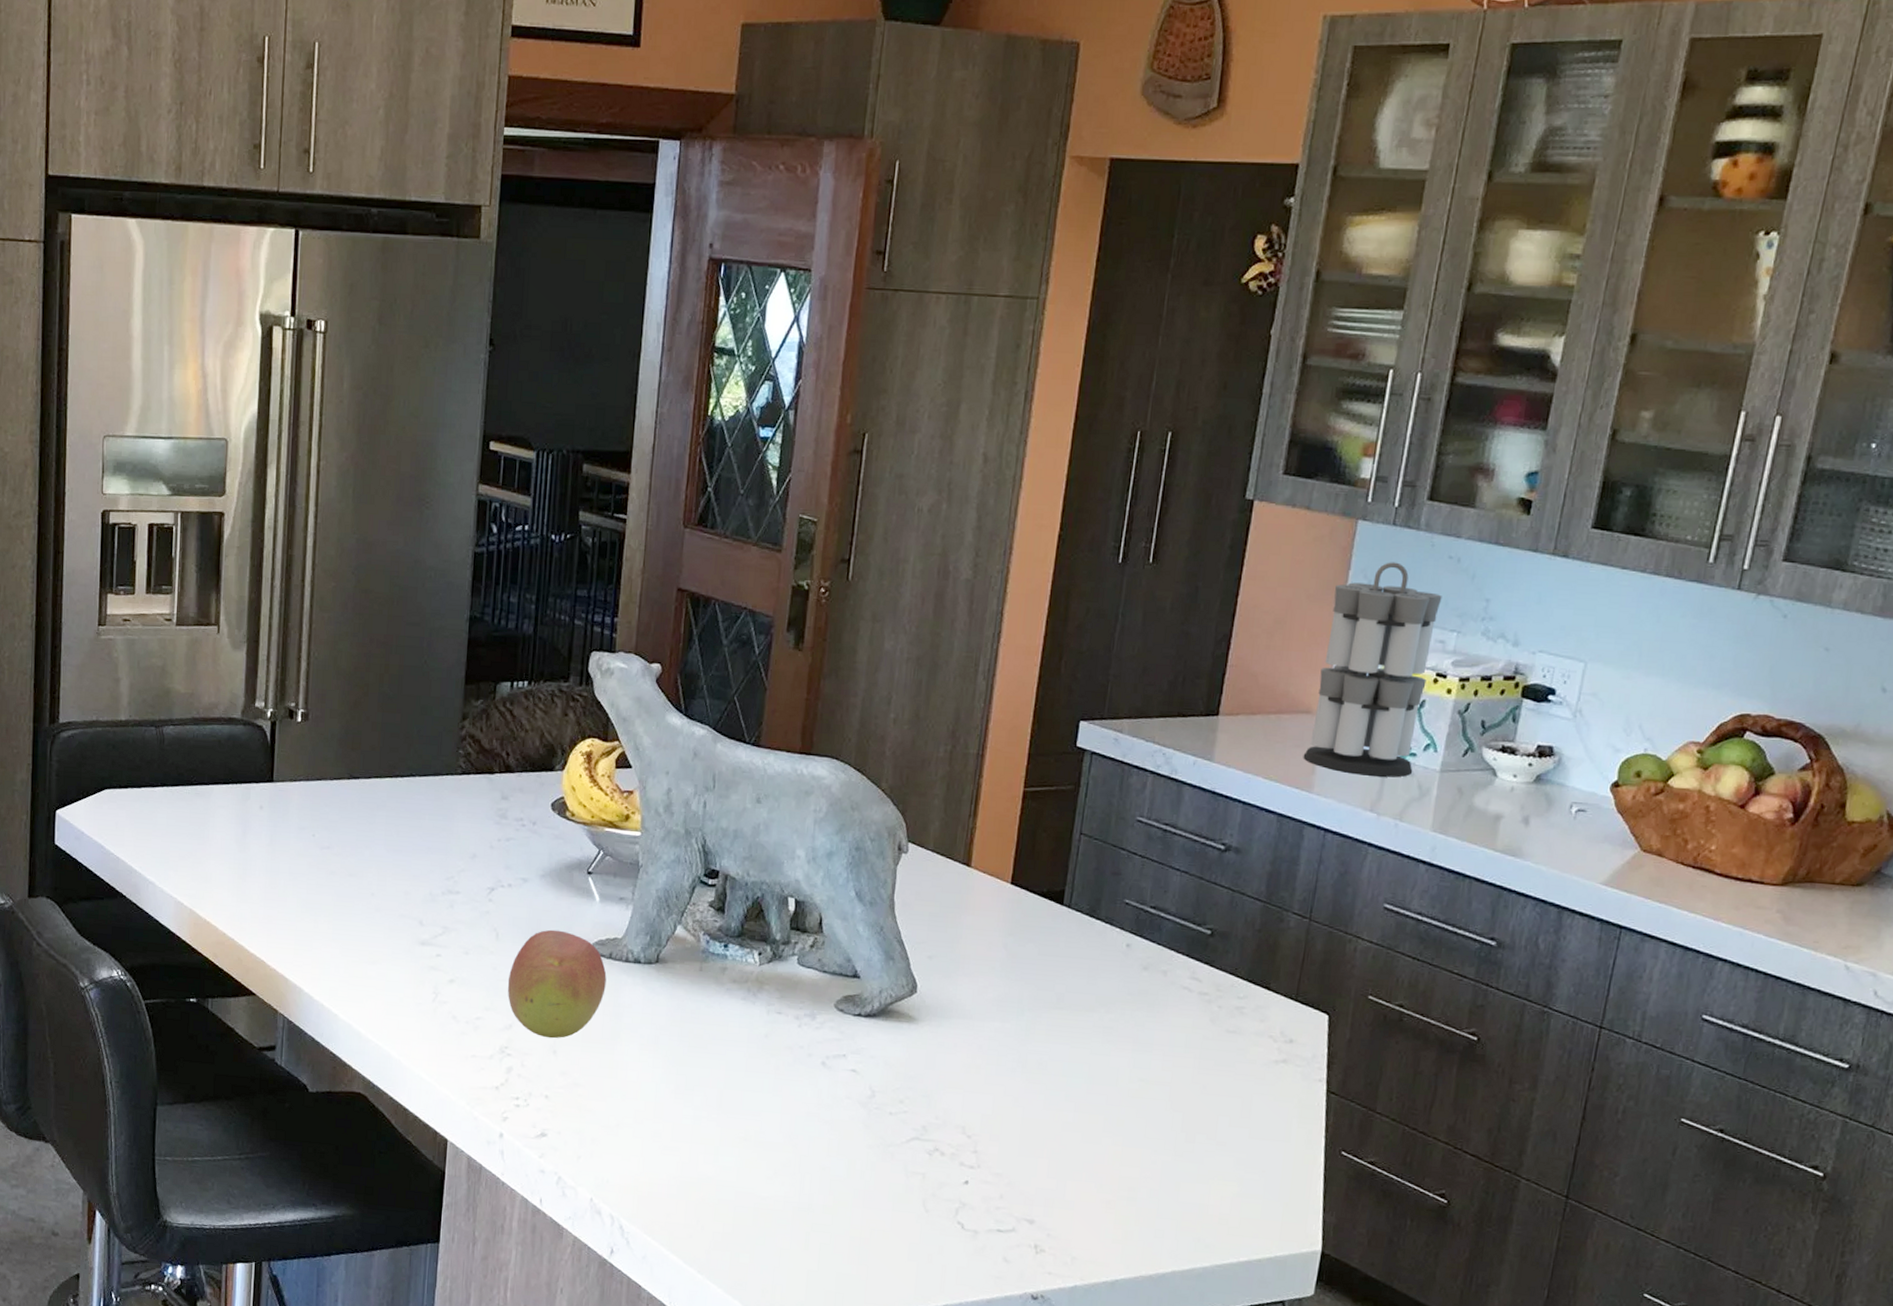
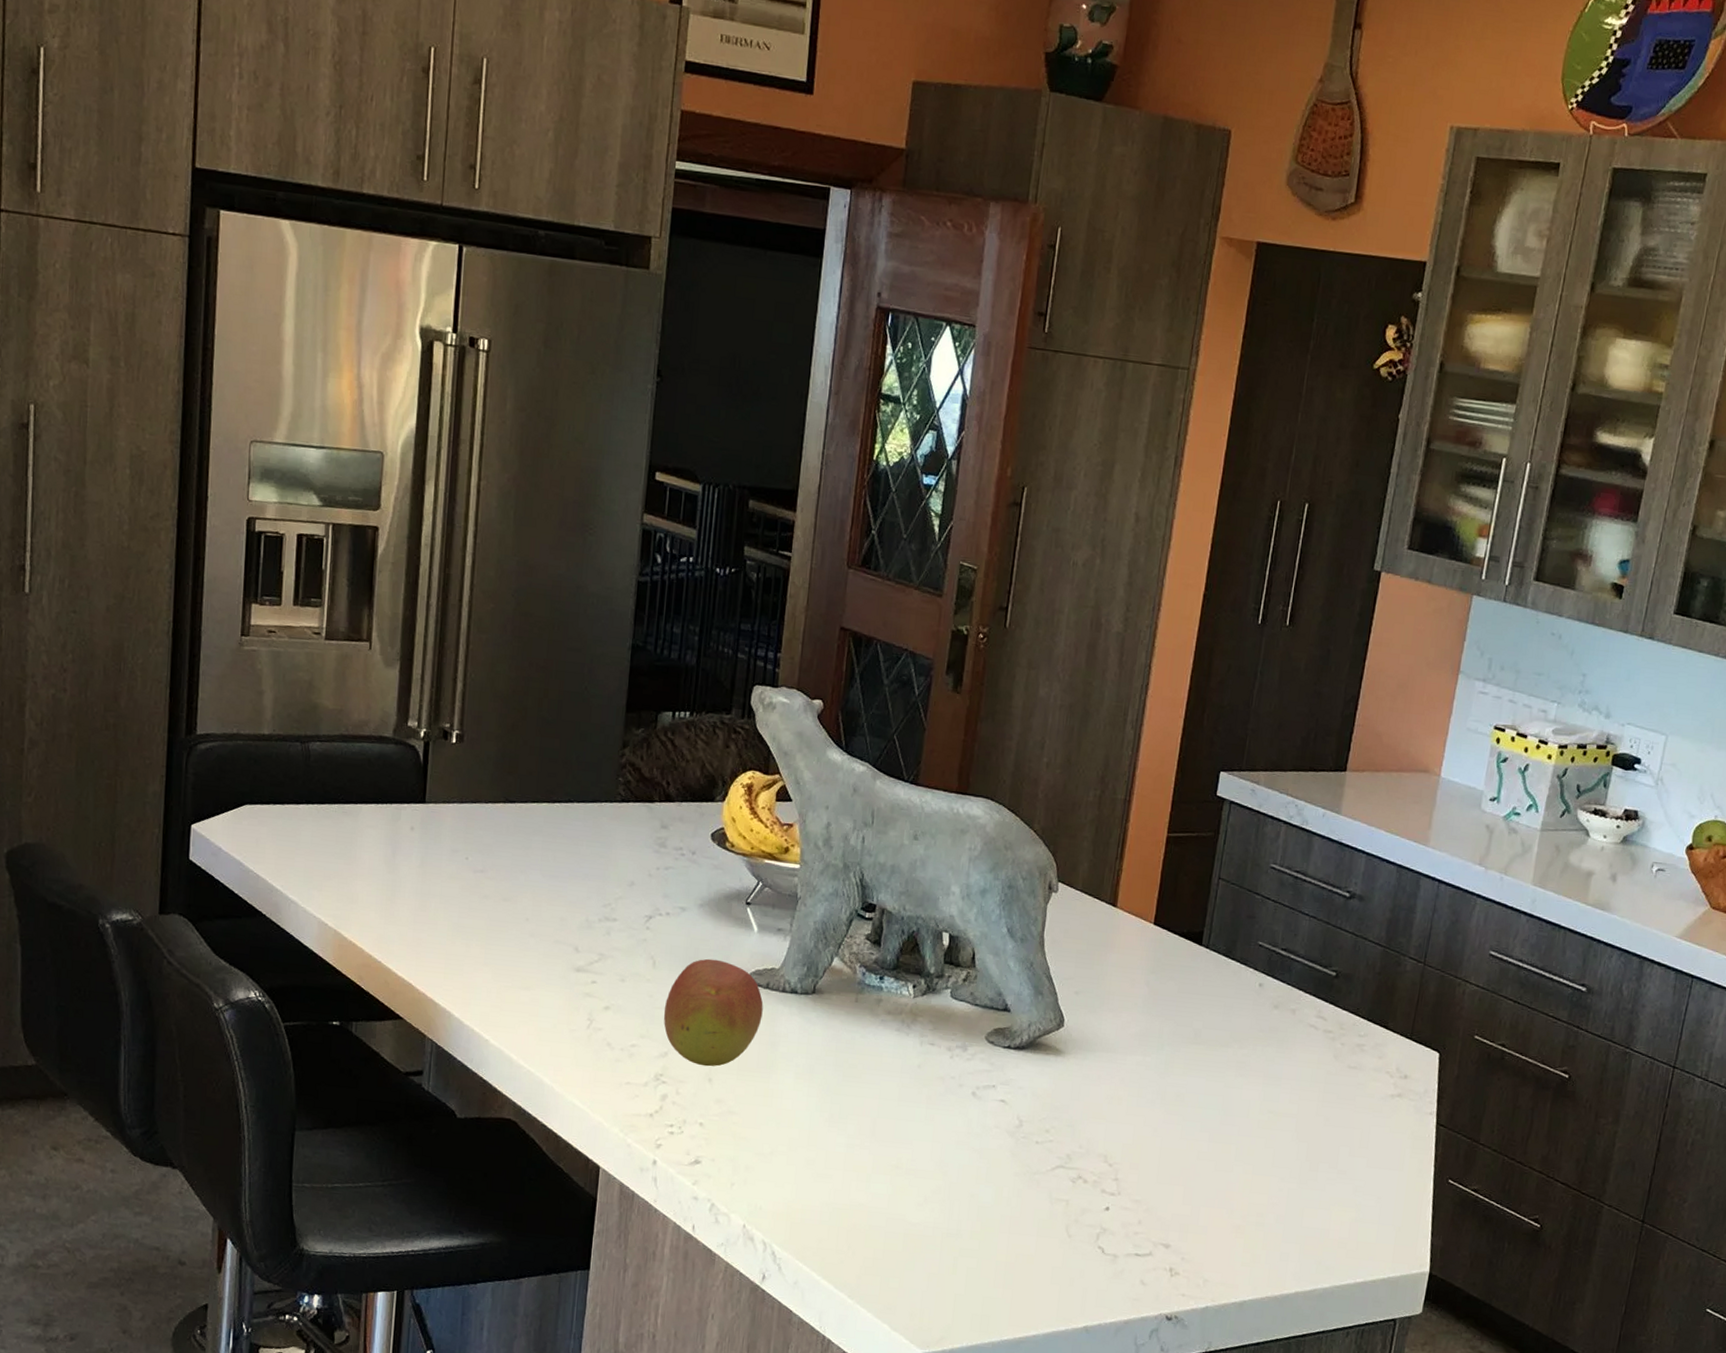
spice rack: present [1303,562,1442,777] -> none [1420,635,1545,834]

